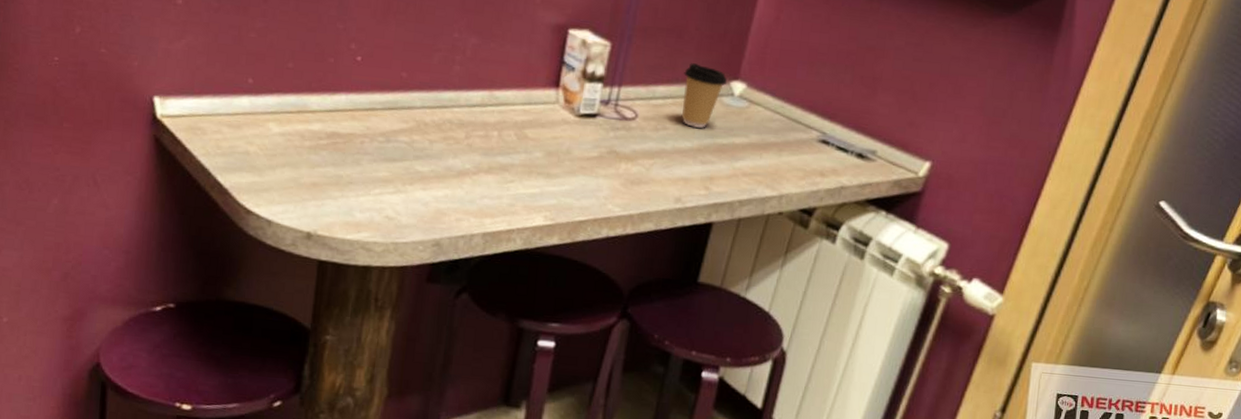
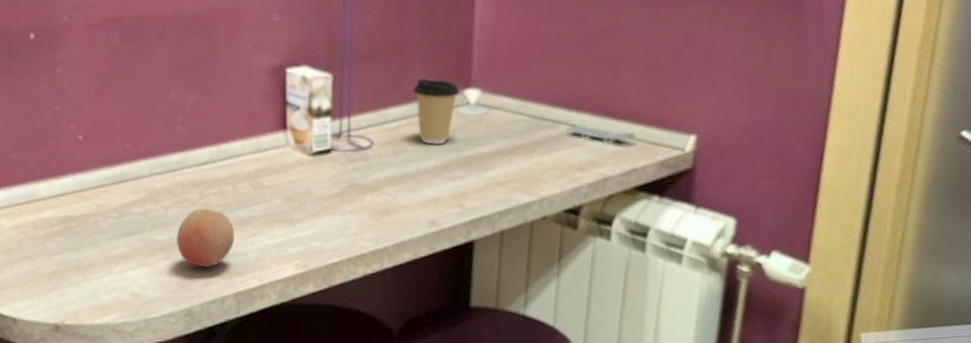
fruit: none [436,147,493,205] -> present [176,208,235,268]

